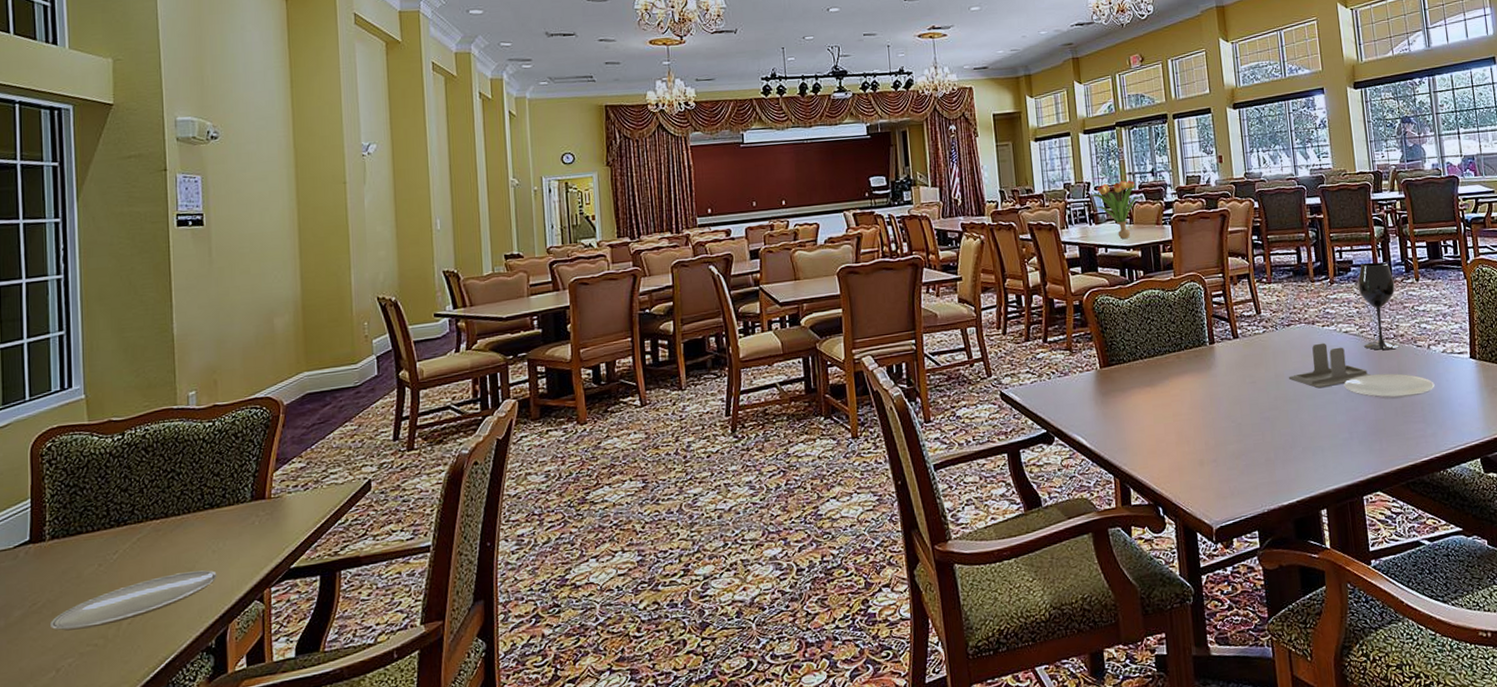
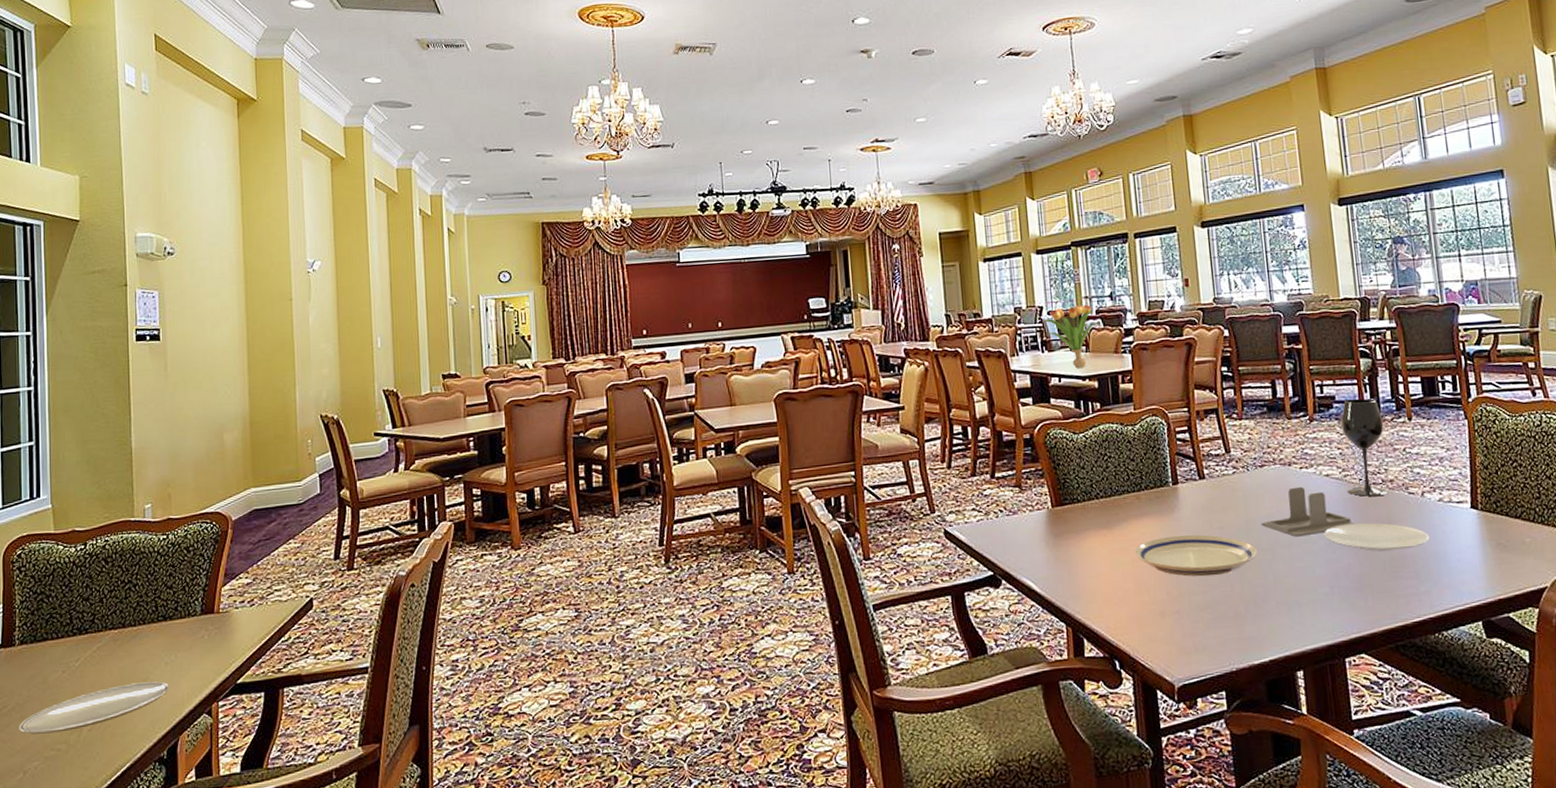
plate: none [1176,389,1285,428] -> present [1135,535,1257,577]

